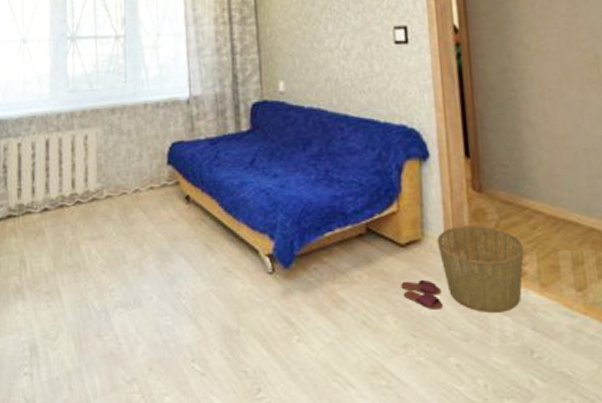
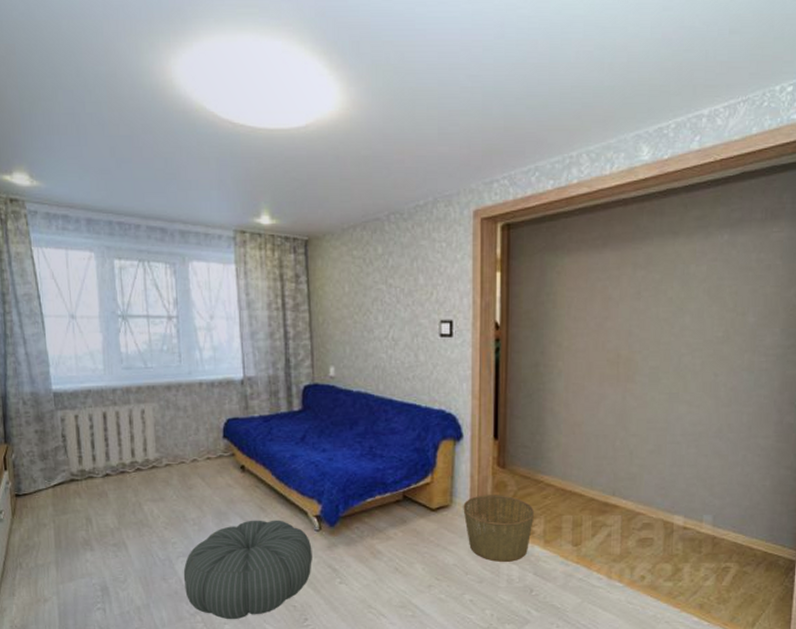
pouf: none [120,260,265,390] -> present [183,520,312,620]
slippers: present [401,279,442,310] -> none [429,536,463,560]

